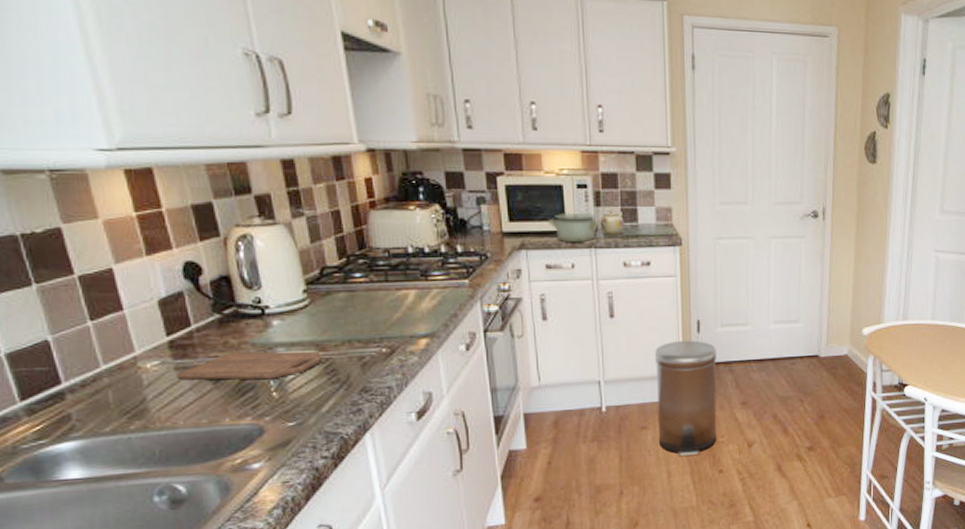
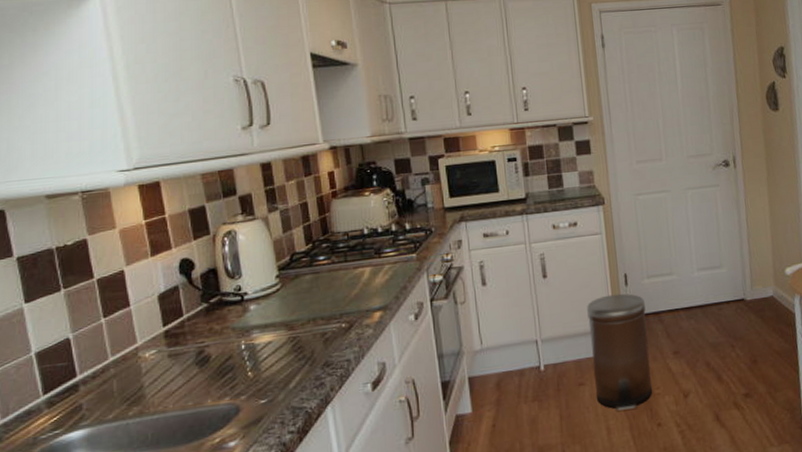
cutting board: present [176,351,323,380] -> none [169,331,291,366]
saucepan: present [548,212,603,243] -> none [484,183,532,212]
teapot: present [598,209,624,236] -> none [528,178,552,202]

